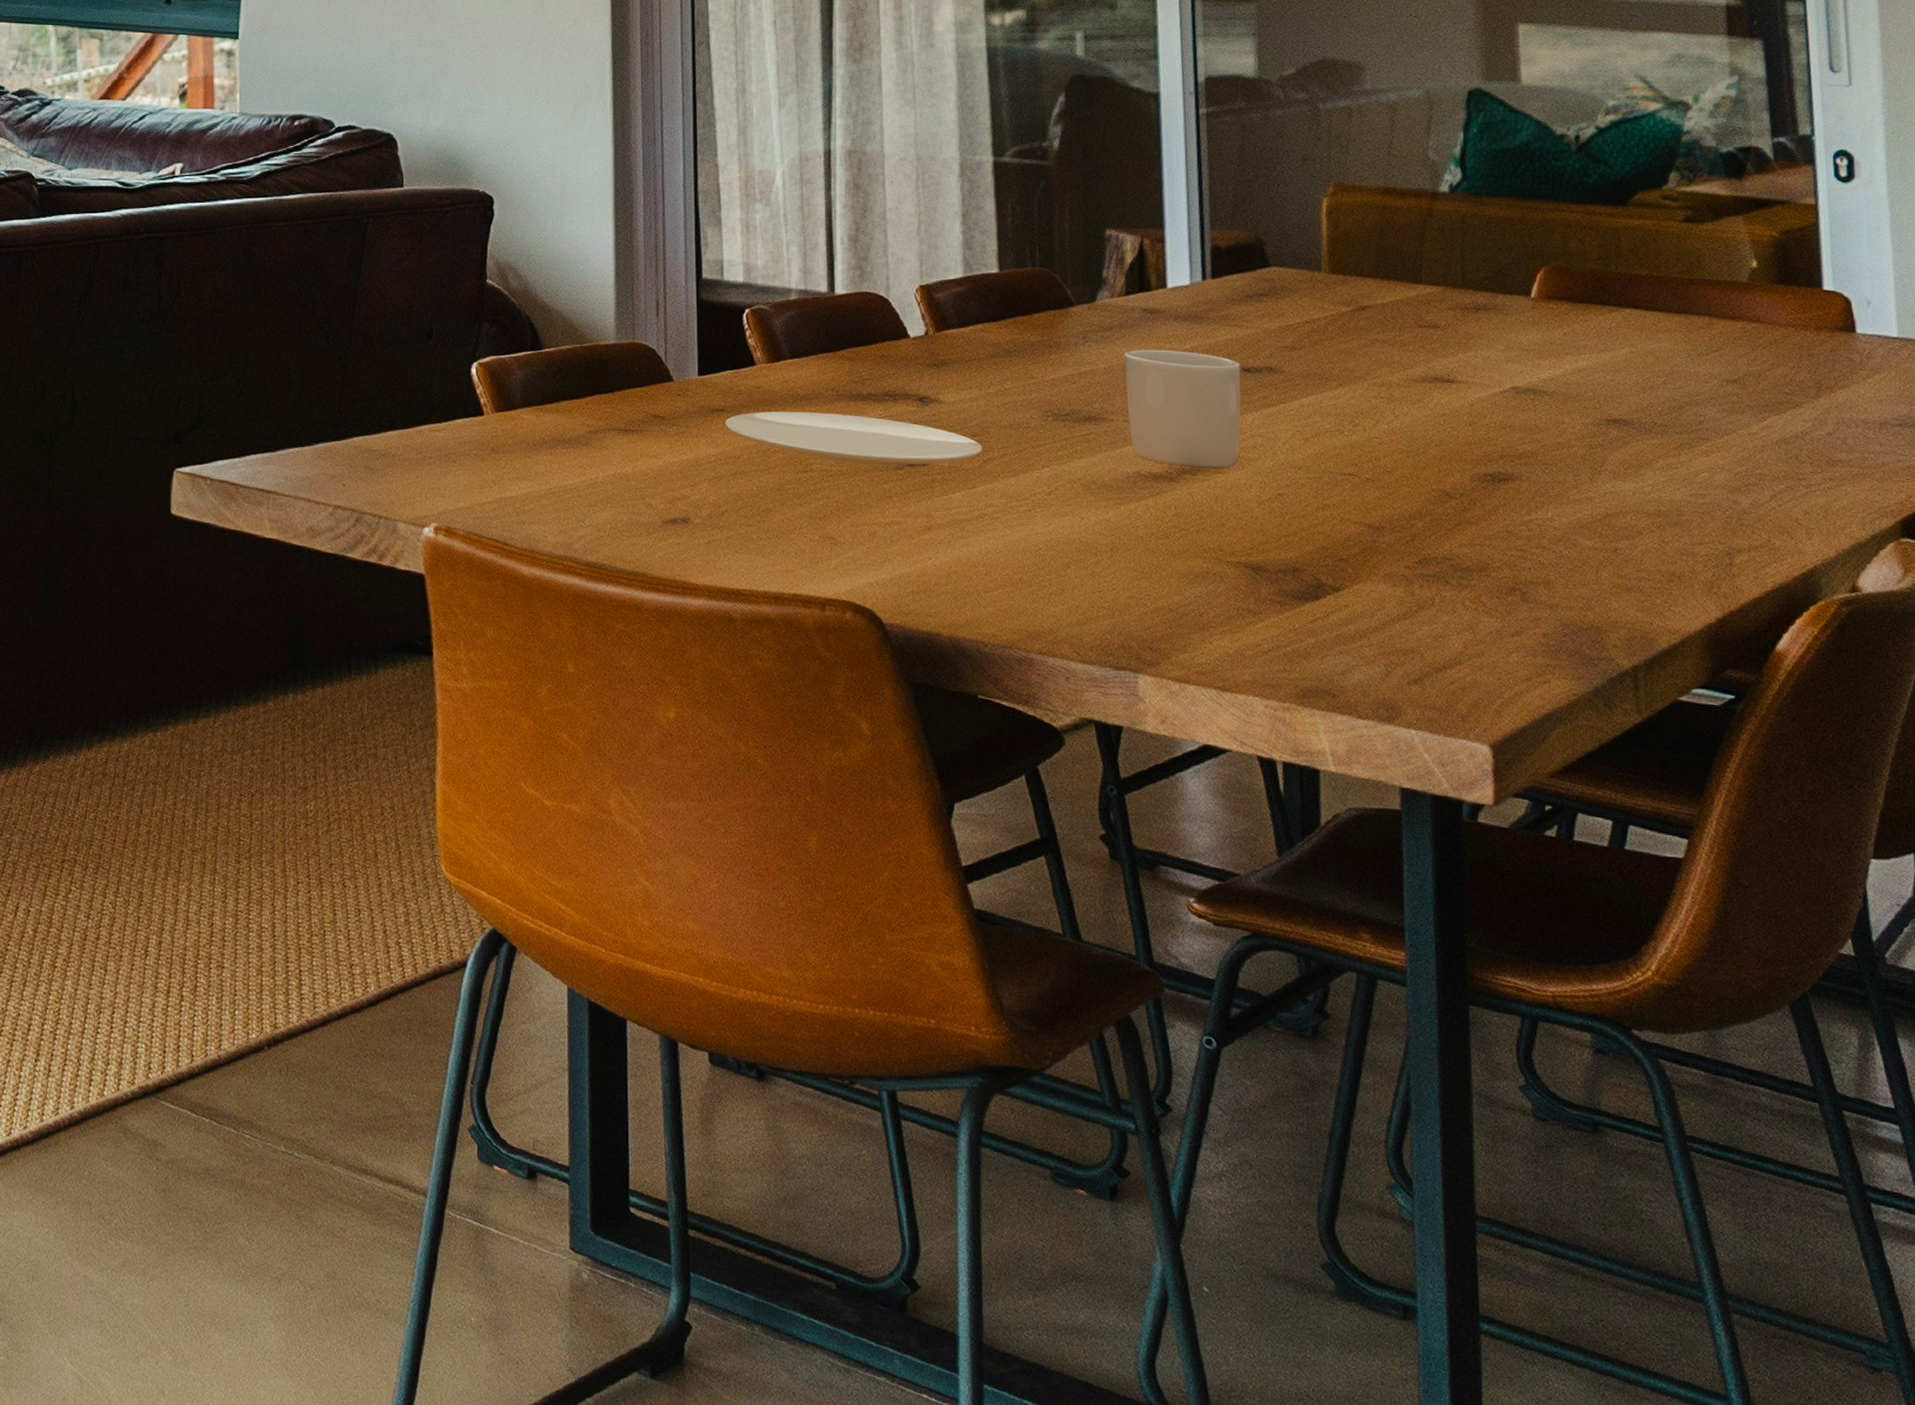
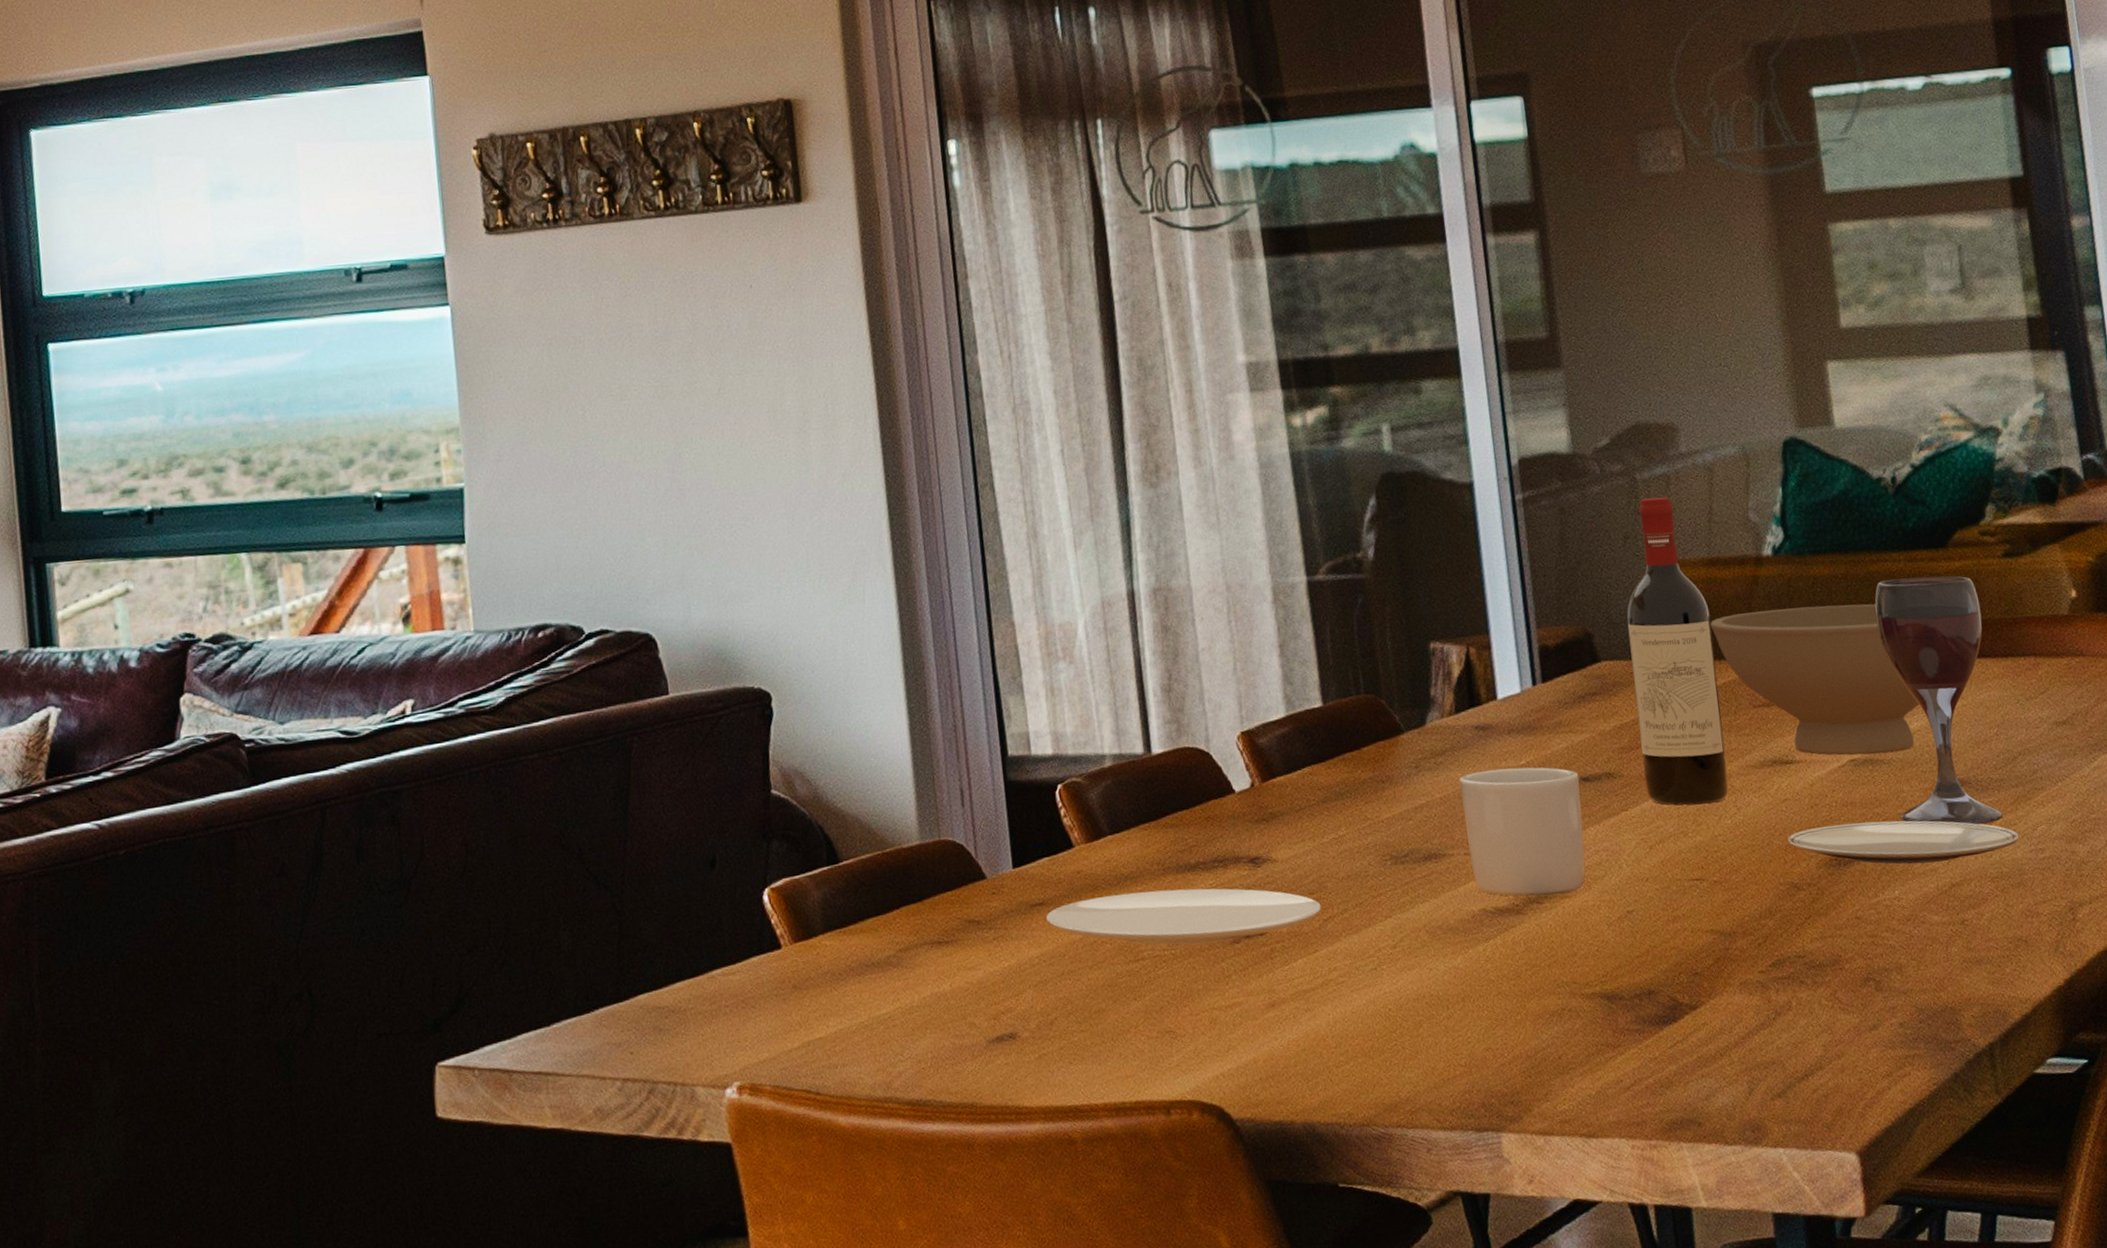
wine bottle: none [1299,127,1388,408] -> present [1626,497,1729,806]
bowl: none [1381,240,1587,385] -> present [1710,603,1920,755]
plate: none [1443,443,1680,492] -> present [1788,820,2019,865]
cup: none [1548,228,1665,464] -> present [1875,576,2003,825]

